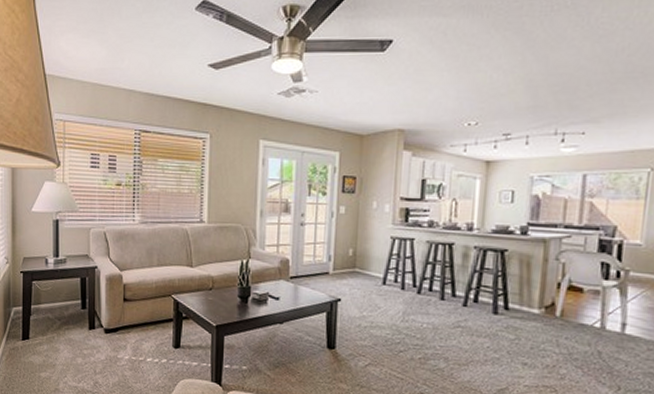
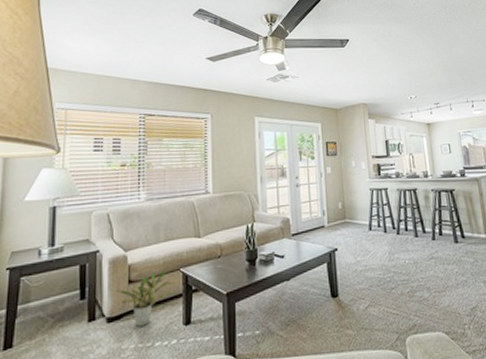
potted plant: none [113,292,166,342] -> present [116,268,175,326]

